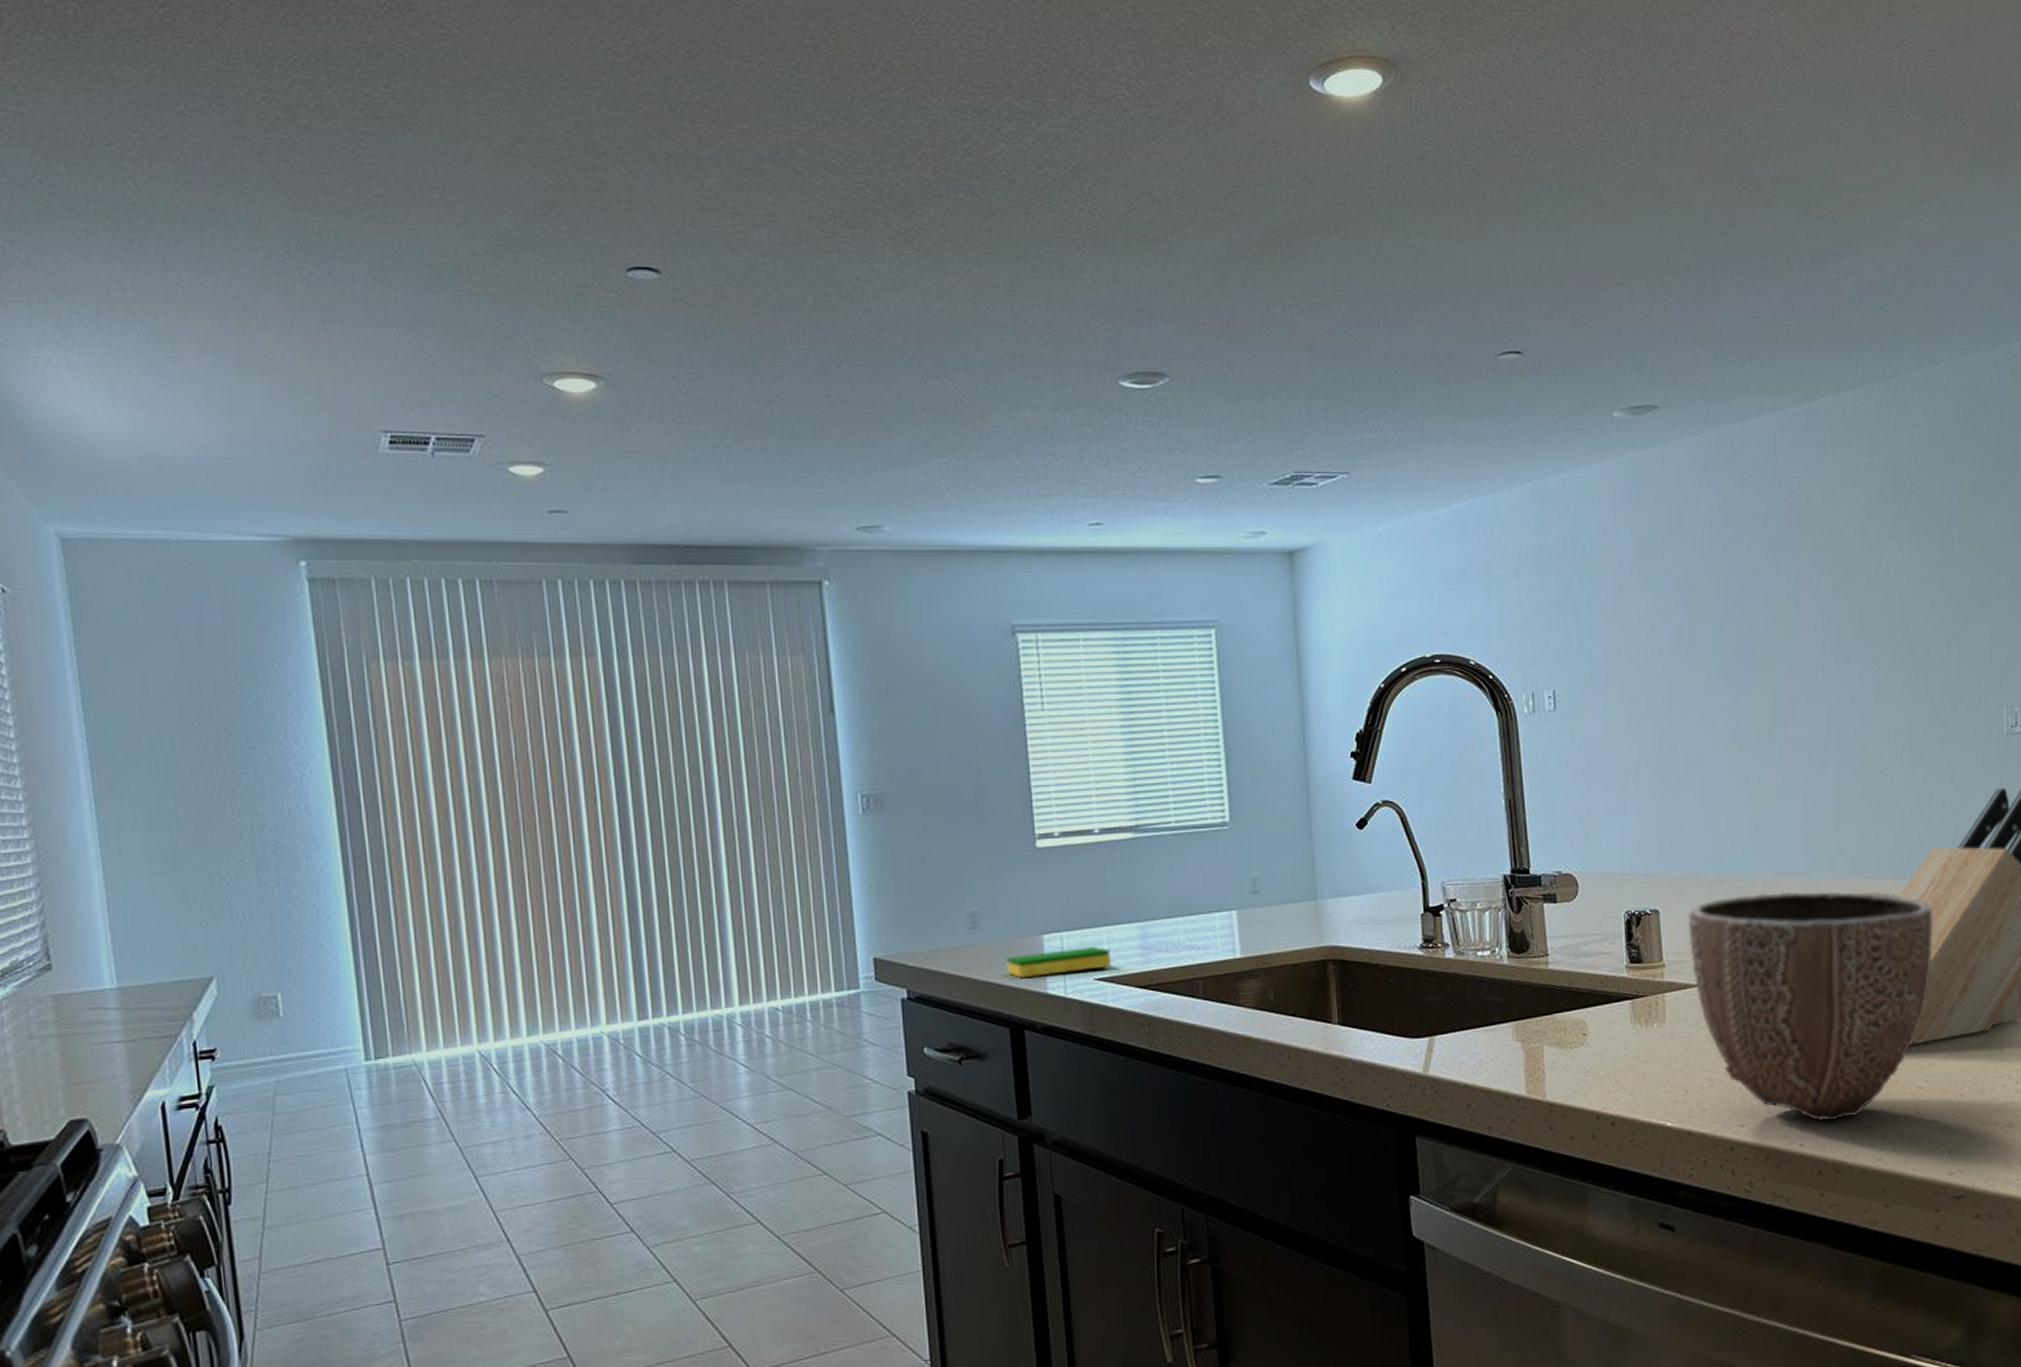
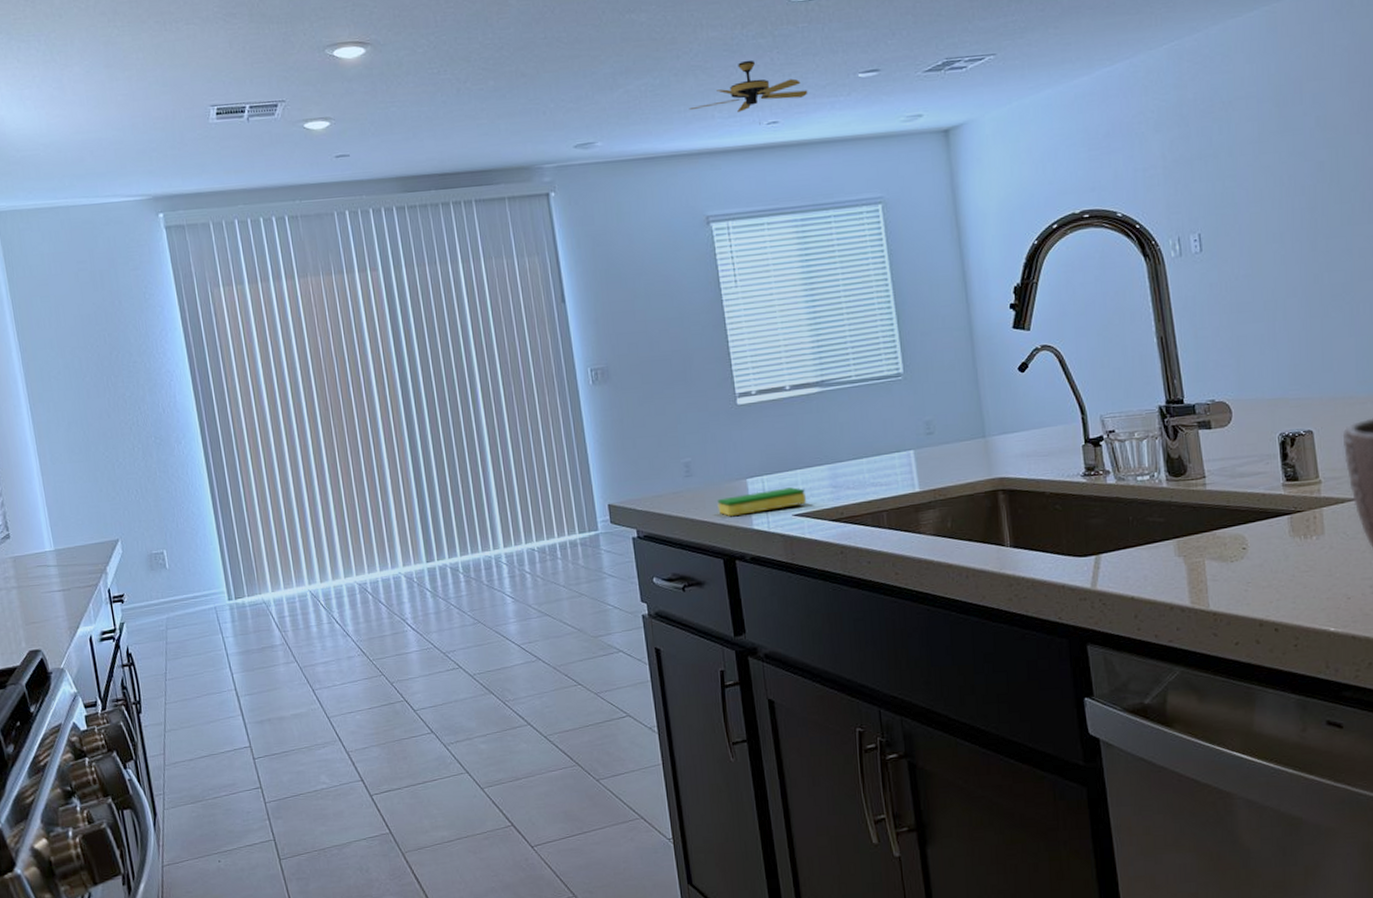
ceiling fan: none [998,449,1138,526] -> present [689,60,808,126]

